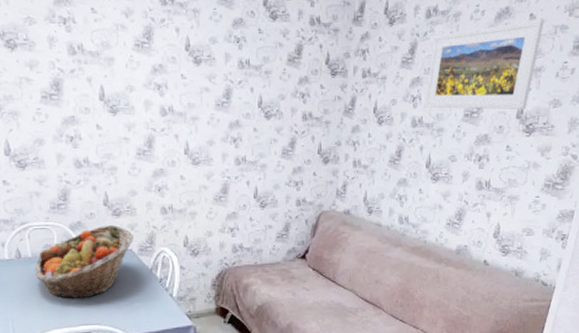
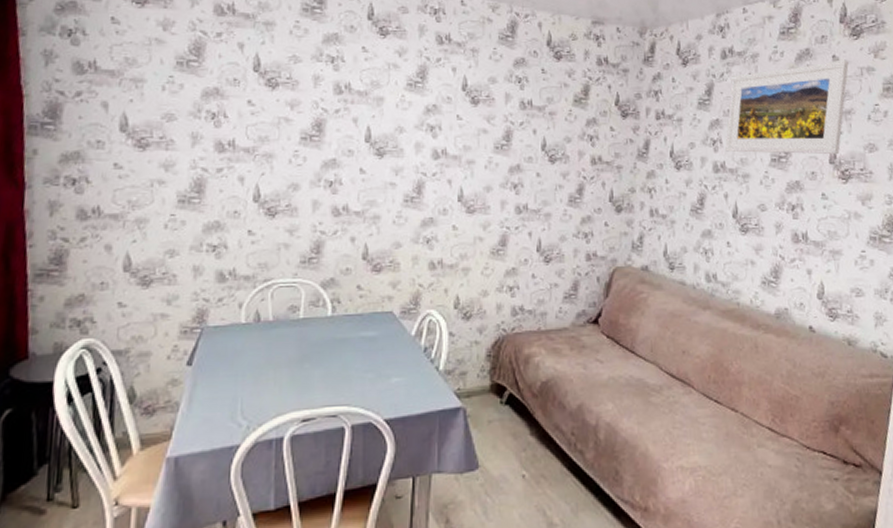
fruit basket: present [34,224,133,299] -> none [274,282,395,373]

